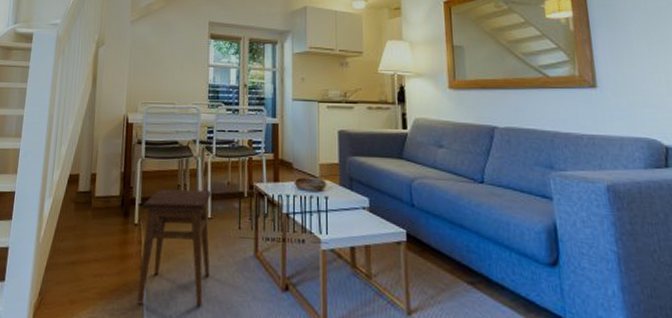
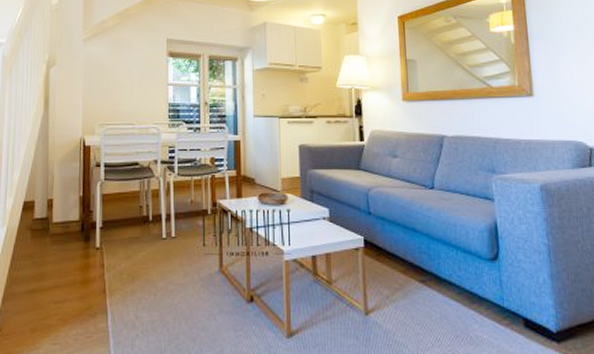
stool: present [137,189,212,306] -> none [102,210,176,327]

